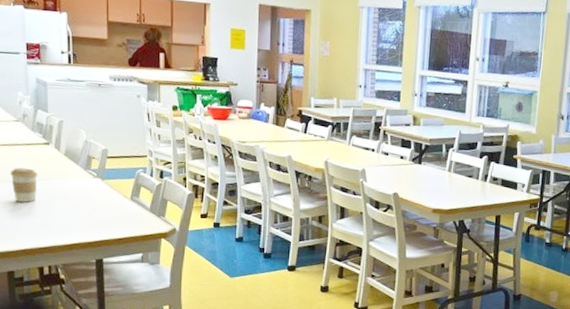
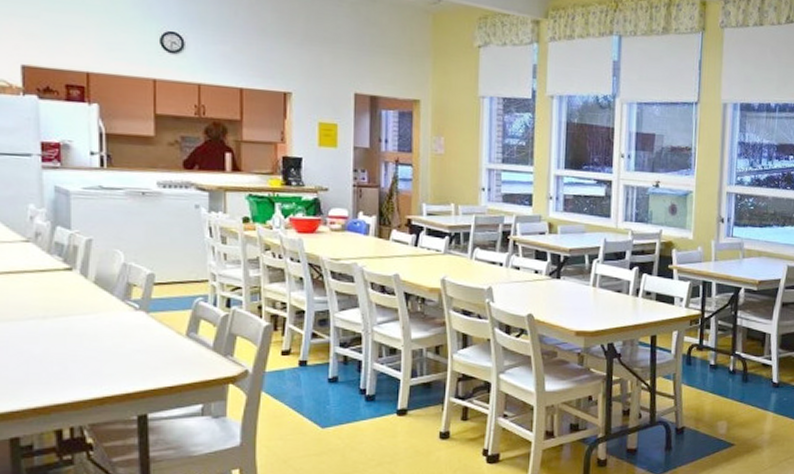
coffee cup: present [11,167,38,202] -> none [17,301,56,346]

